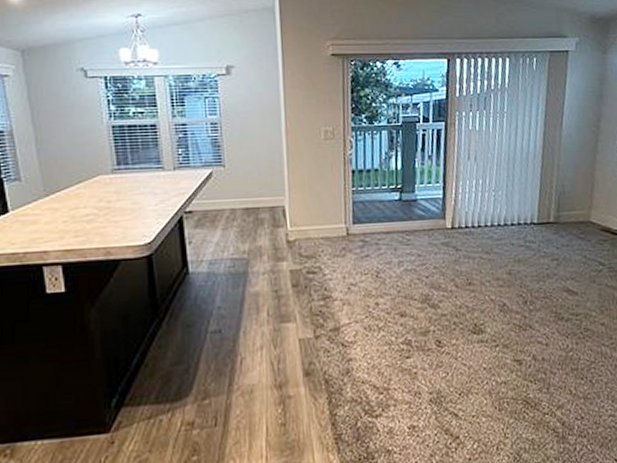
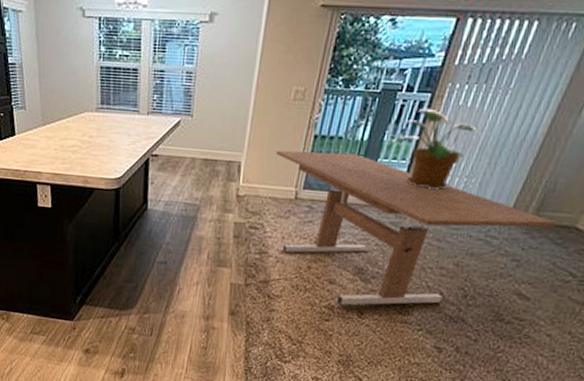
dining table: none [318,183,574,337] -> present [275,150,555,305]
potted plant: none [422,135,490,206] -> present [390,108,477,190]

